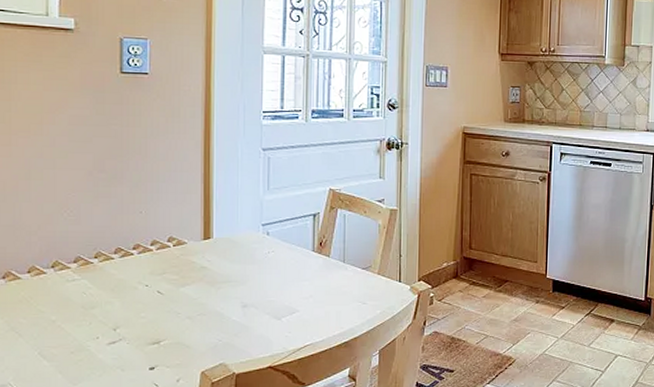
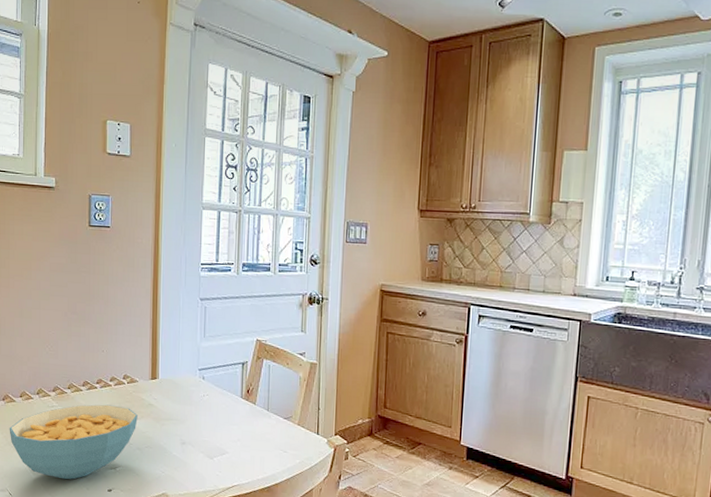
cereal bowl: none [12,272,187,363] -> present [9,404,138,480]

